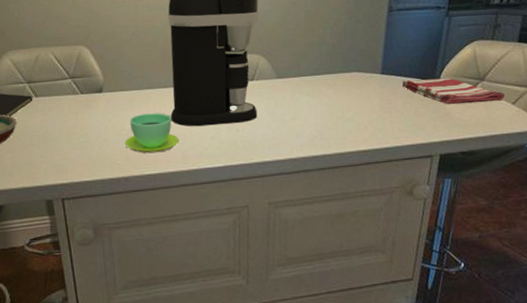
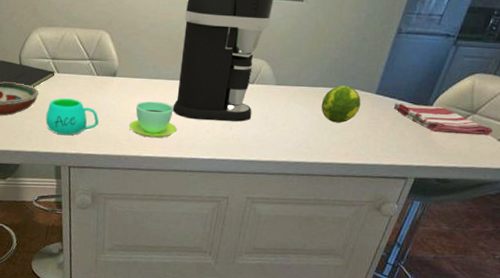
mug: none [28,122,90,165] -> present [45,97,99,136]
fruit: none [328,69,369,109] -> present [321,85,361,123]

